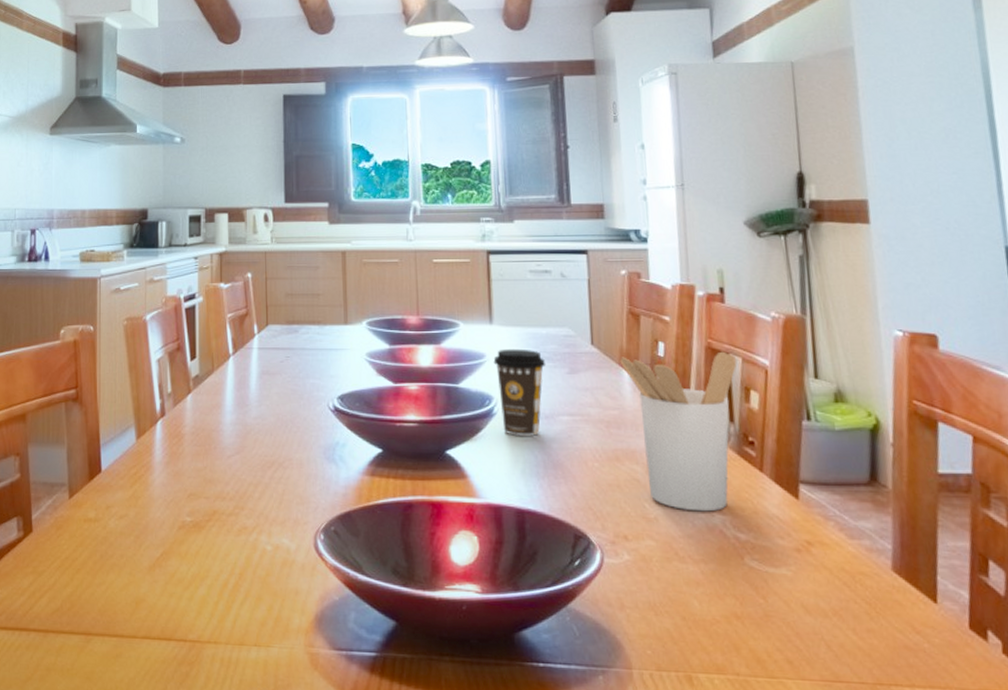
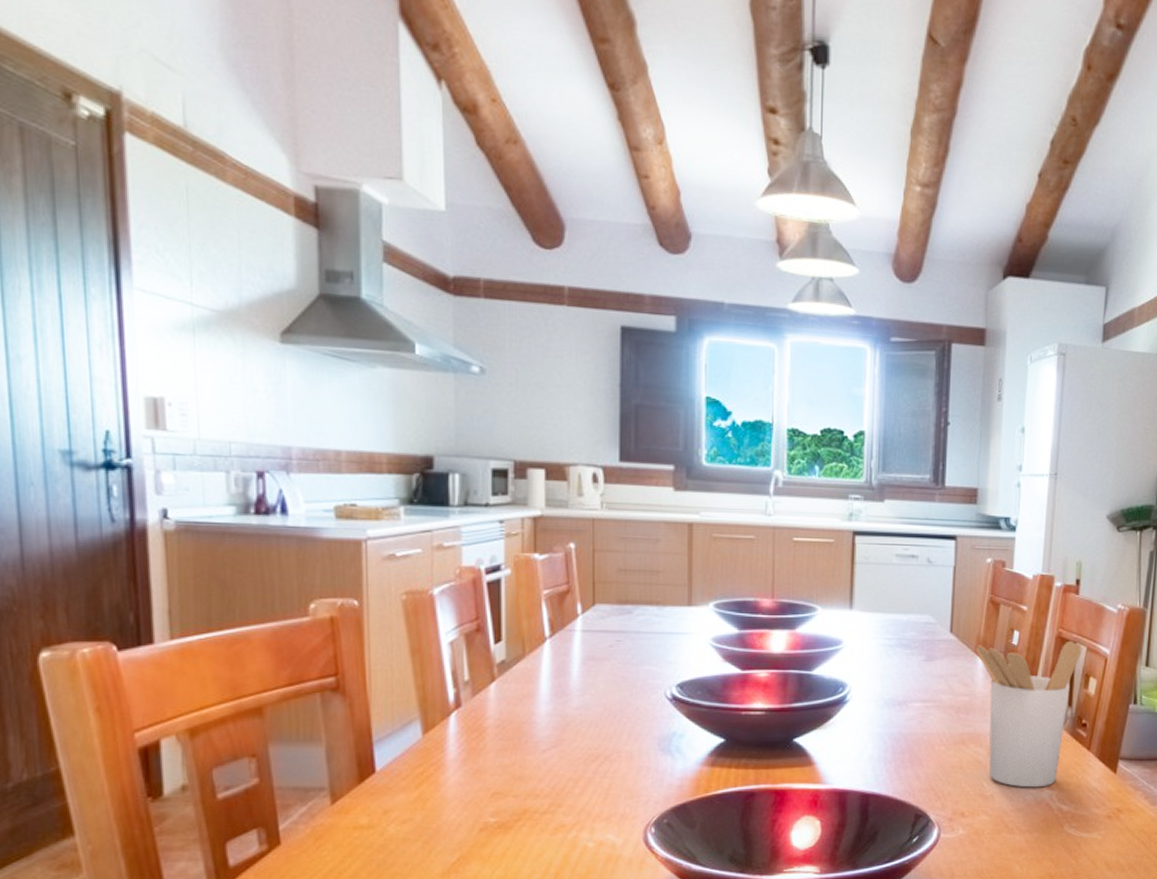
coffee cup: present [493,348,546,436] -> none [850,635,904,722]

